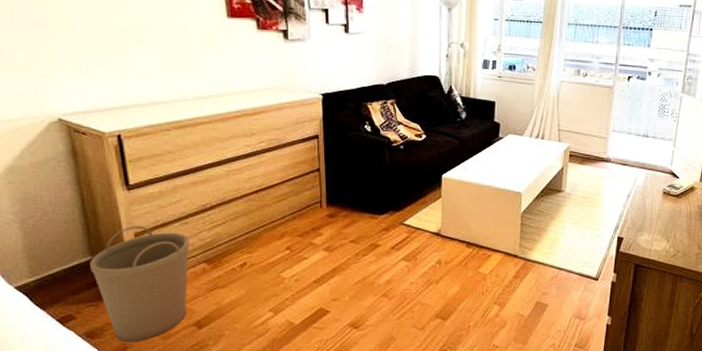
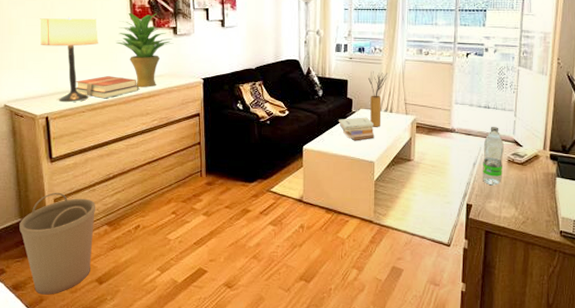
table lamp: none [101,9,184,118] -> present [40,16,98,103]
books: none [156,87,241,115] -> present [76,76,139,99]
potted plant: none [208,8,284,103] -> present [116,12,174,87]
books: none [483,143,523,170] -> present [338,117,375,141]
vase: none [519,93,540,155] -> present [368,71,387,127]
bottle: none [635,157,660,218] -> present [482,127,504,186]

